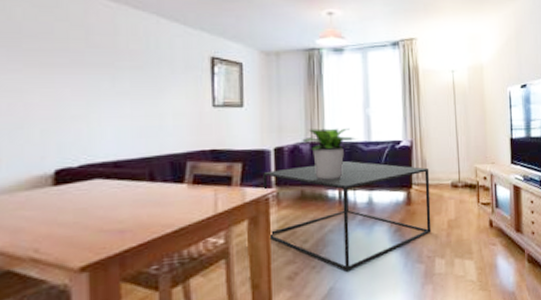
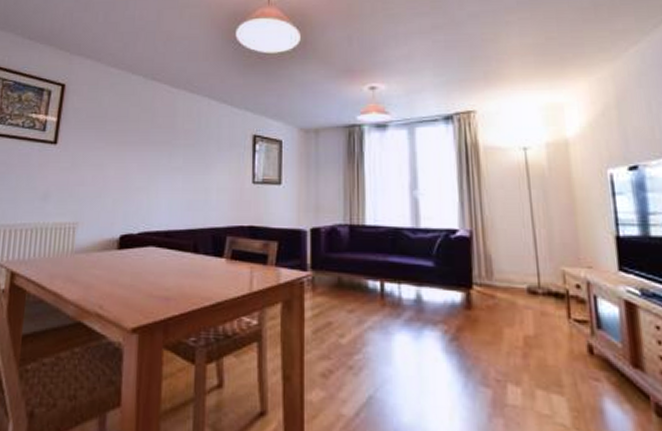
coffee table: present [263,161,432,272] -> none [298,249,501,380]
potted plant: present [302,127,357,181] -> none [340,210,403,270]

